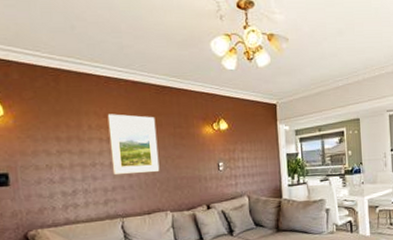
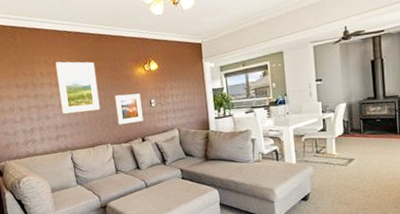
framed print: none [177,155,210,190] -> present [114,93,144,125]

